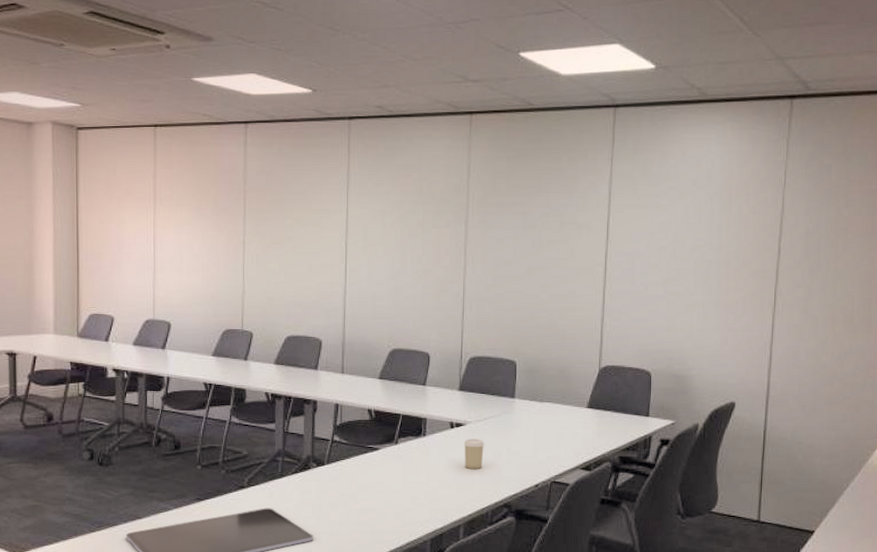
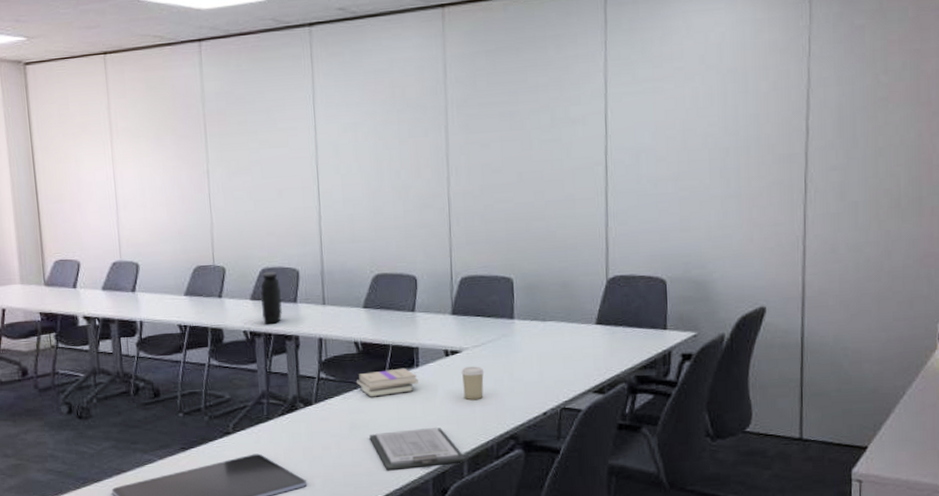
water jug: none [283,339,304,389] -> present [260,271,282,325]
books: none [366,436,424,462] -> present [355,368,418,397]
clipboard: none [375,493,463,530] -> present [369,428,467,471]

